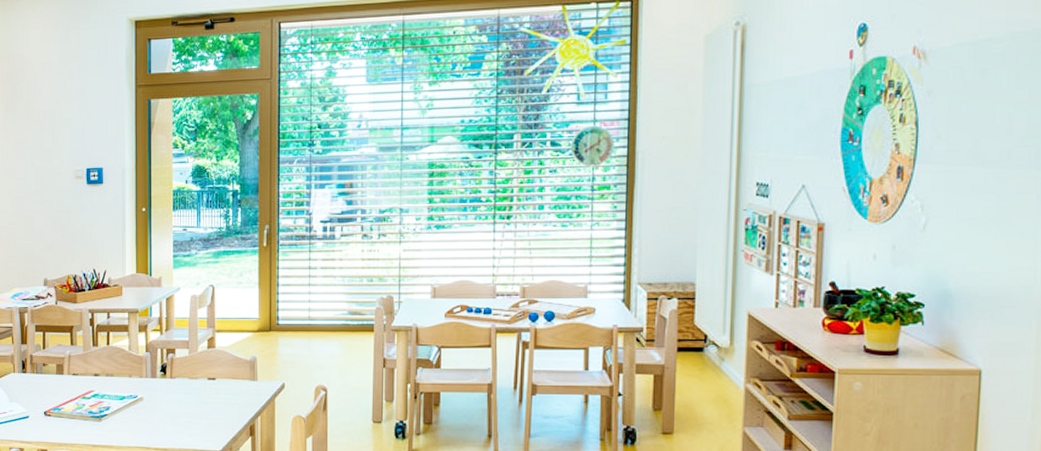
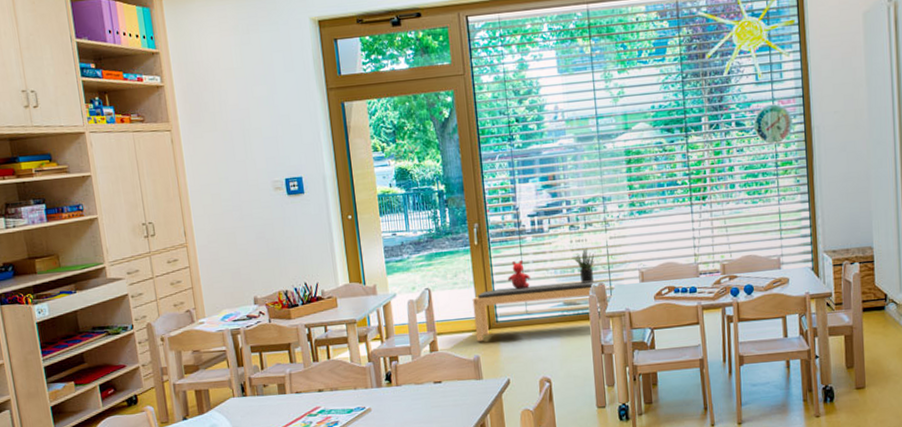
bench: none [255,291,395,342] -> present [472,281,606,341]
stuffed bear: none [292,266,316,294] -> present [507,260,530,290]
potted plant: none [363,260,386,294] -> present [573,249,595,283]

